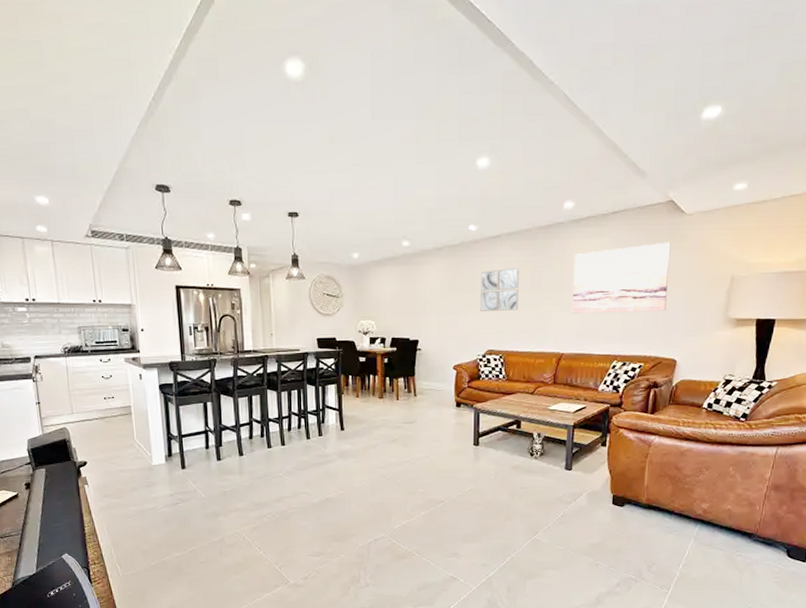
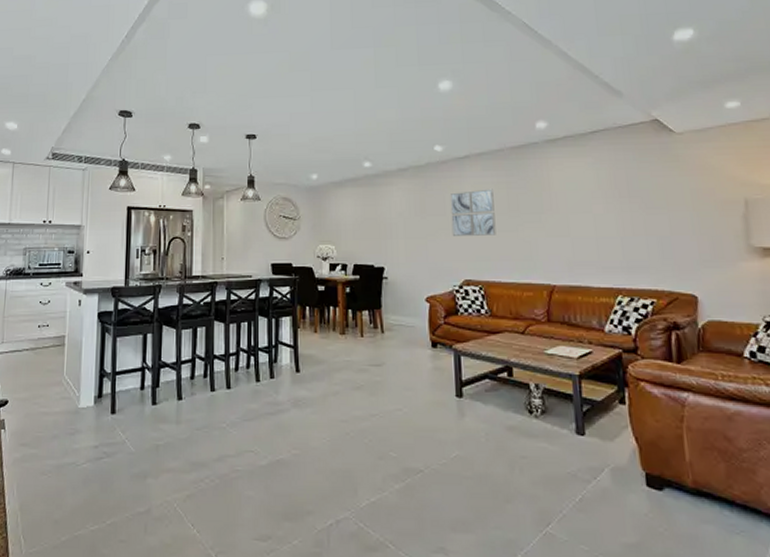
wall art: present [571,241,671,314] -> none [554,161,672,240]

